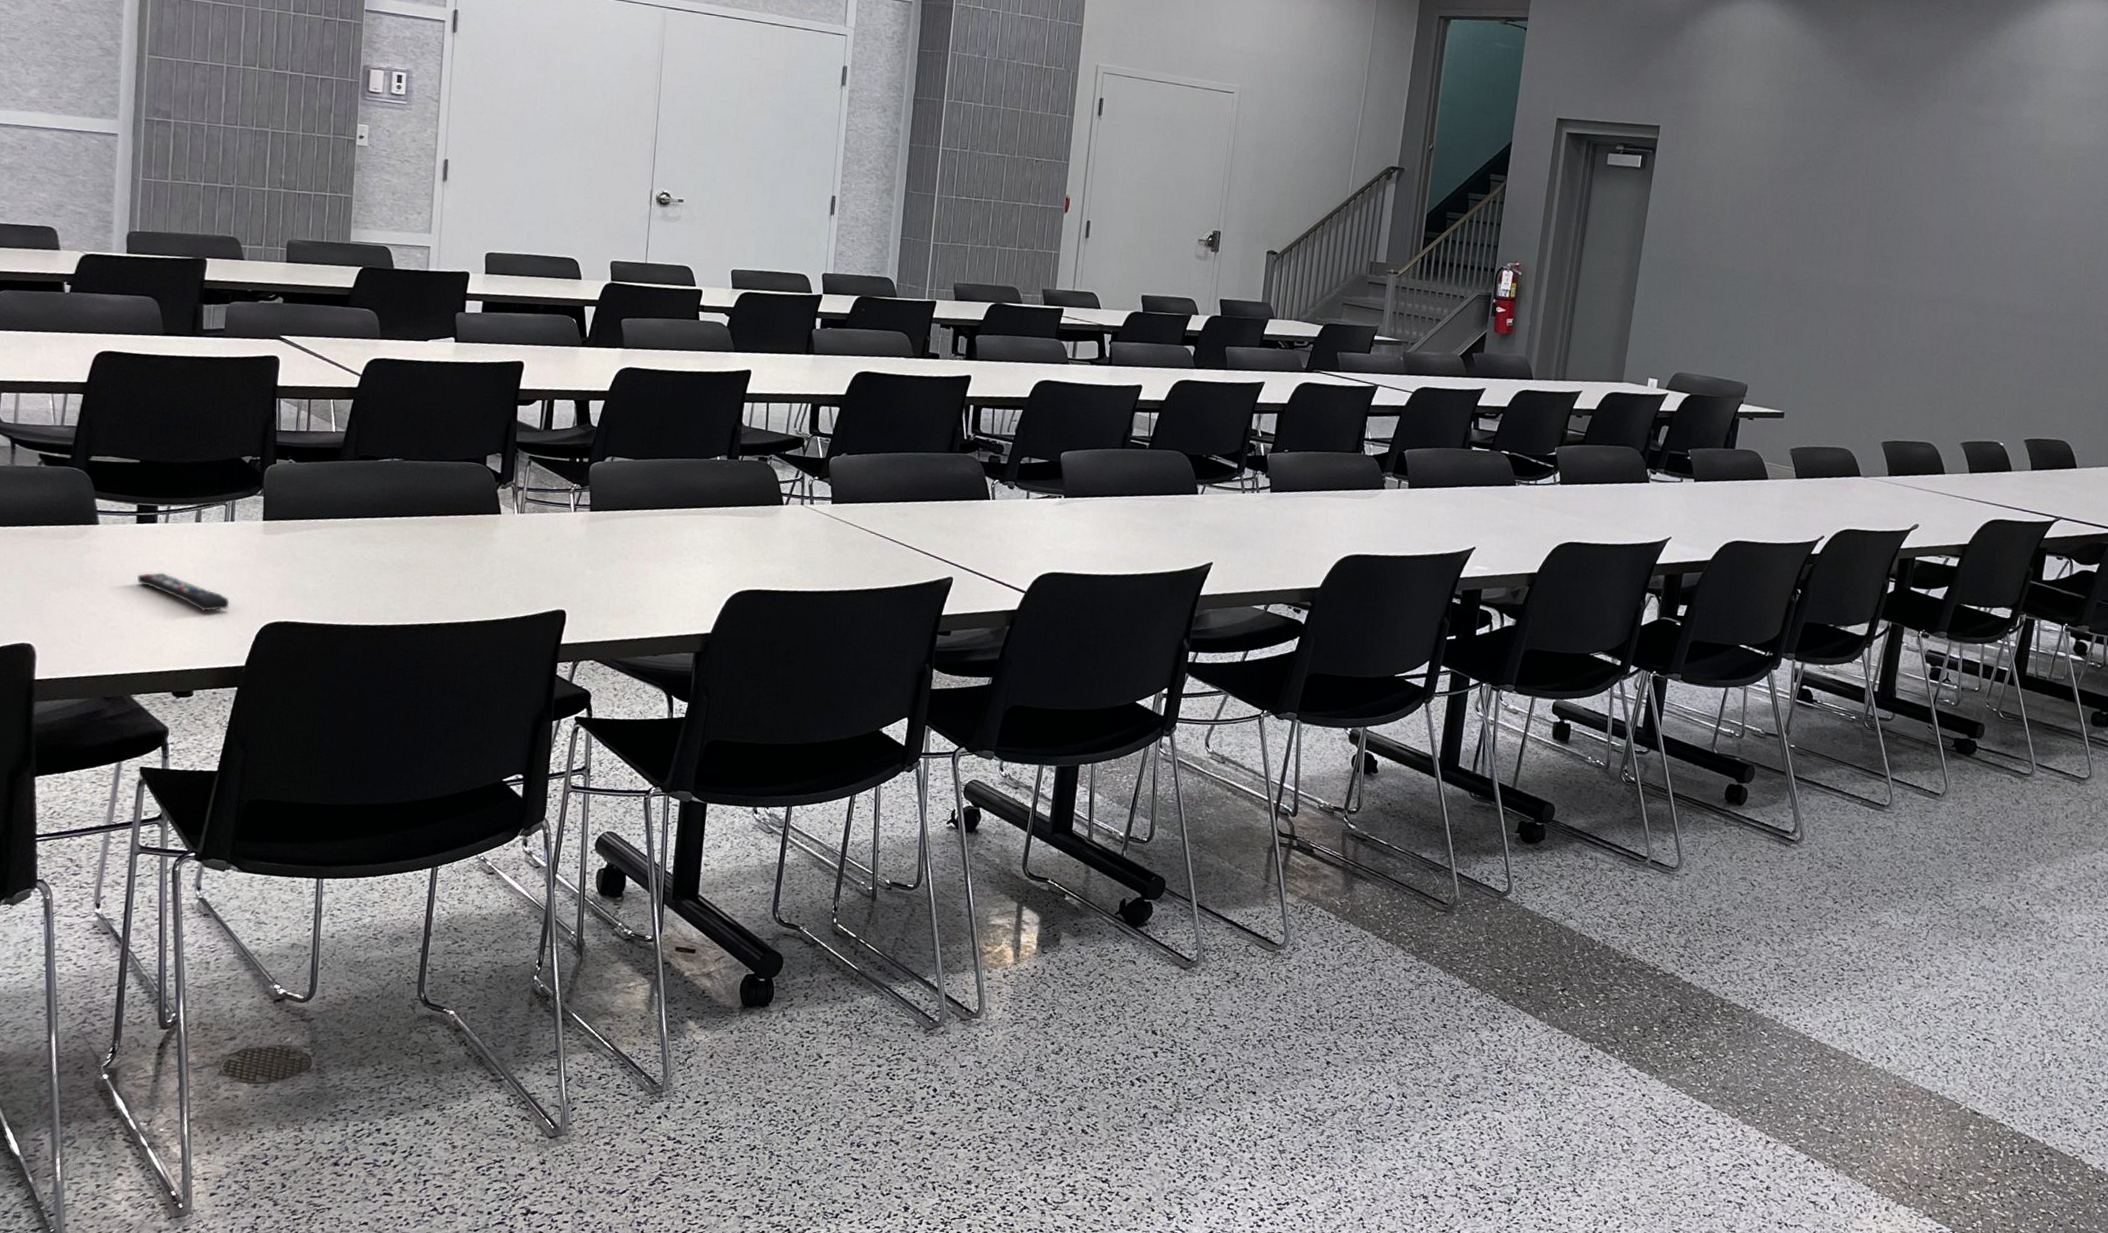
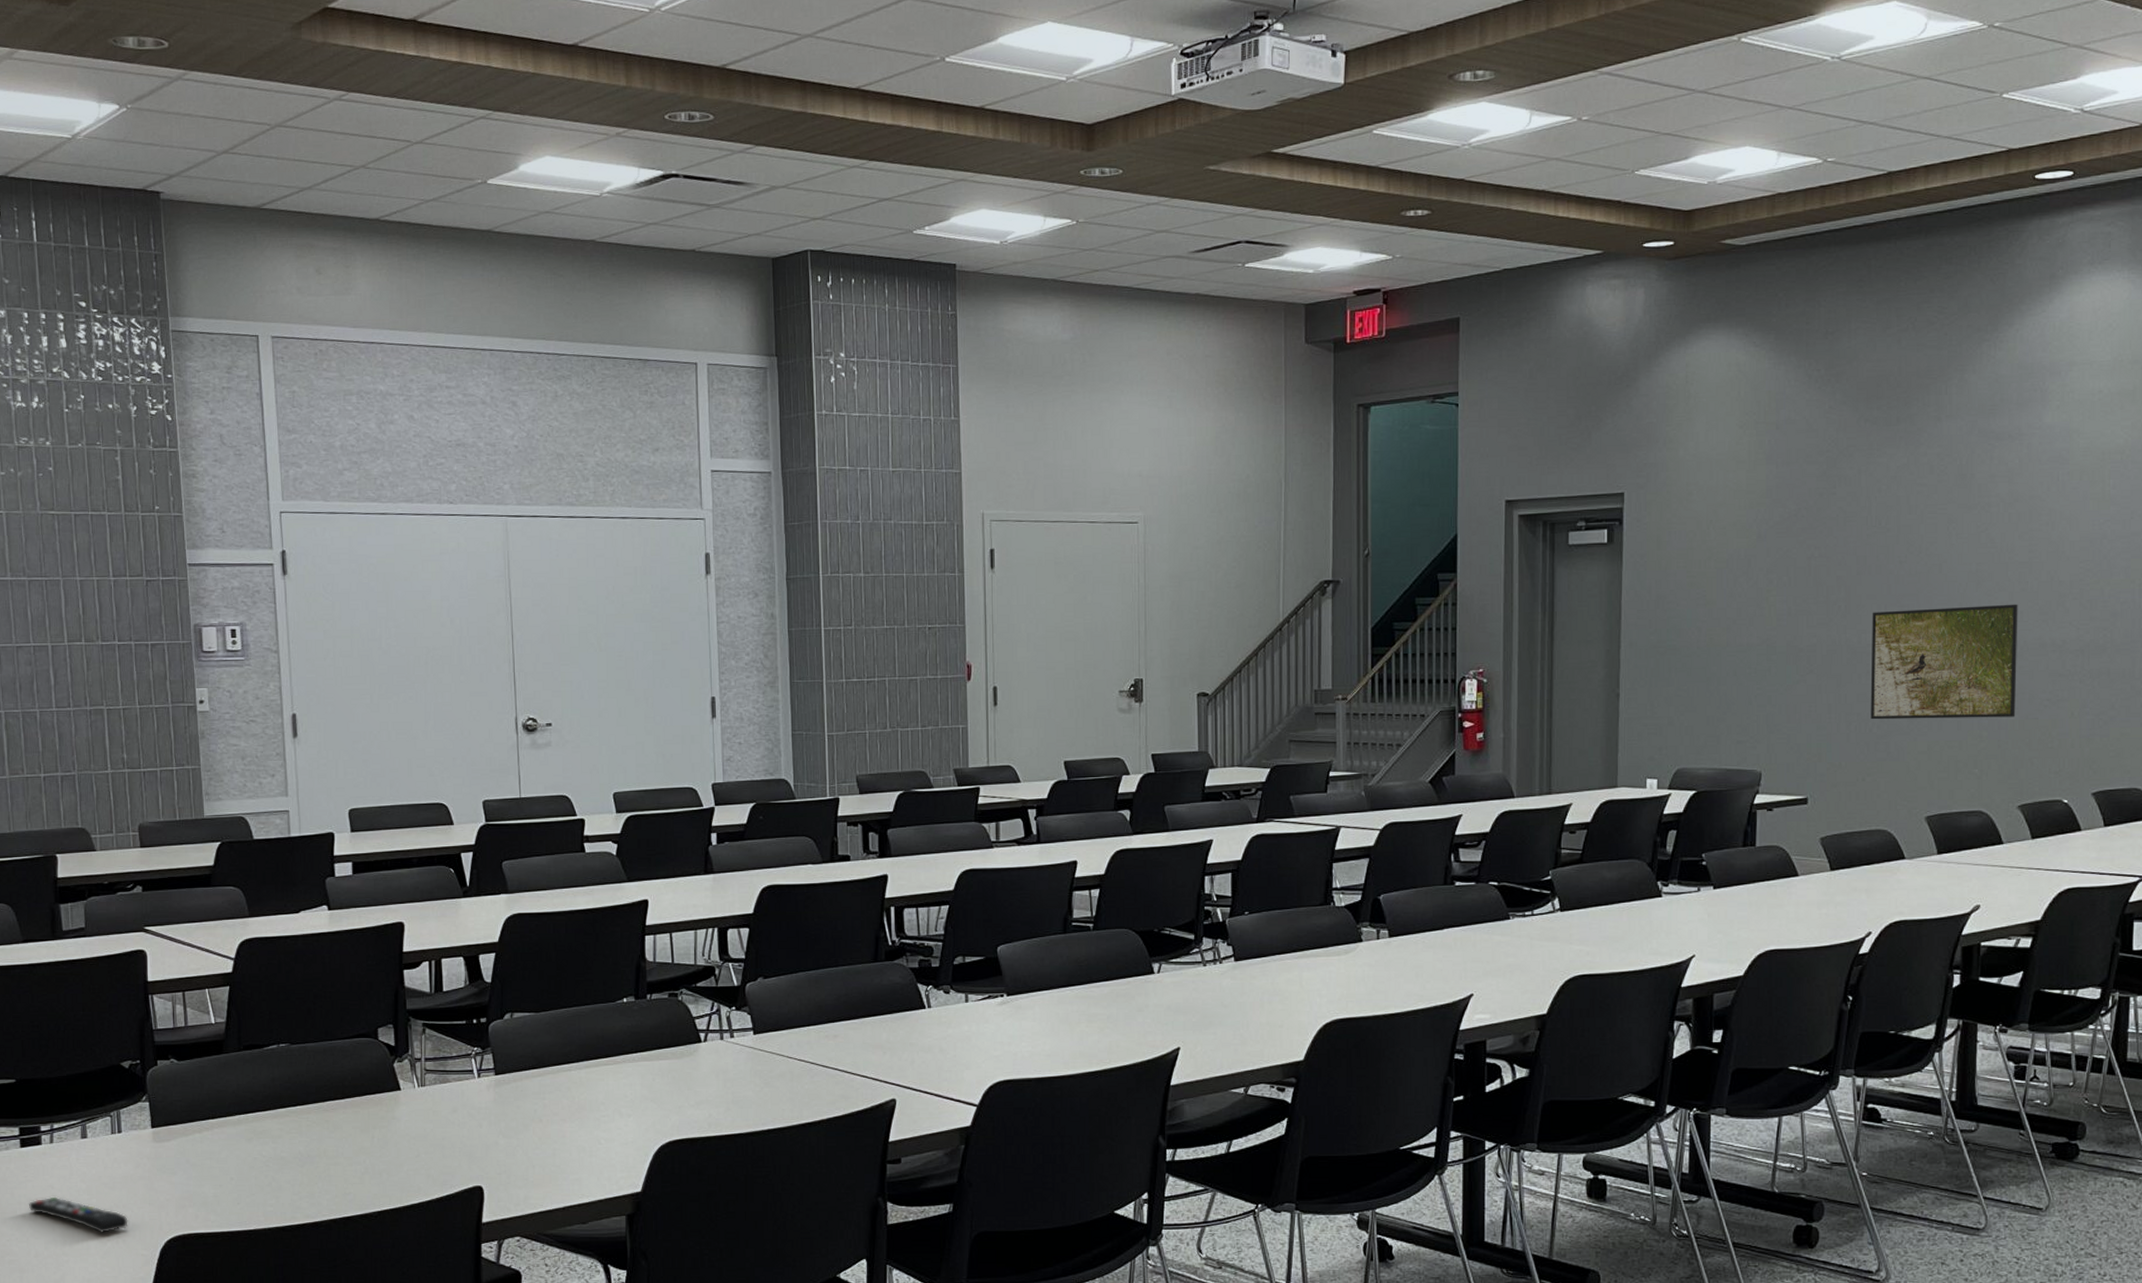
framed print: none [1846,259,1982,366] -> present [1870,604,2018,720]

